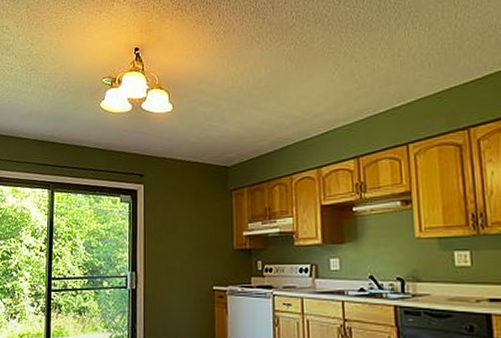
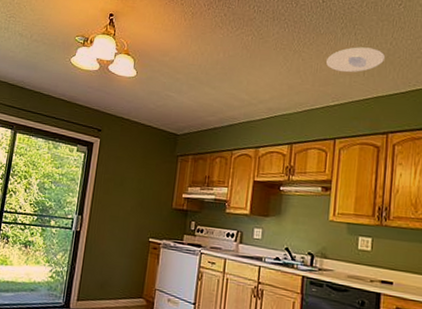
recessed light: none [383,34,451,67] -> present [326,47,385,72]

